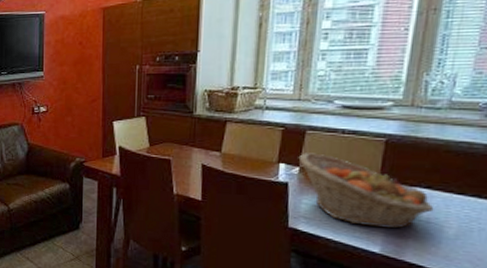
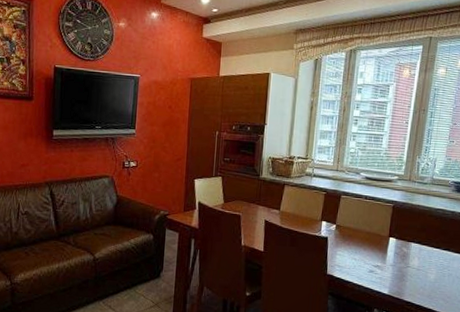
fruit basket: present [298,153,434,229] -> none [335,213,422,275]

